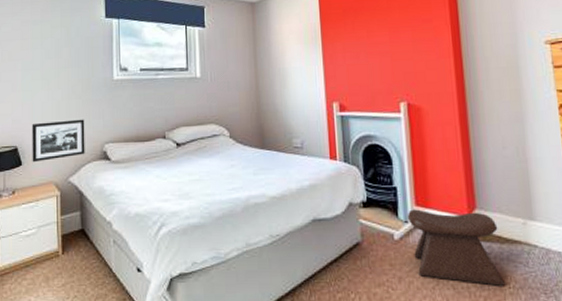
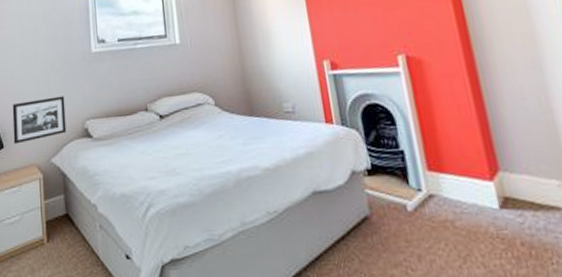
stool: present [407,209,505,286] -> none [419,174,546,262]

